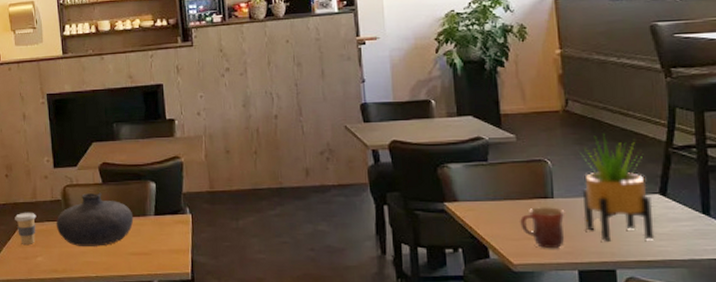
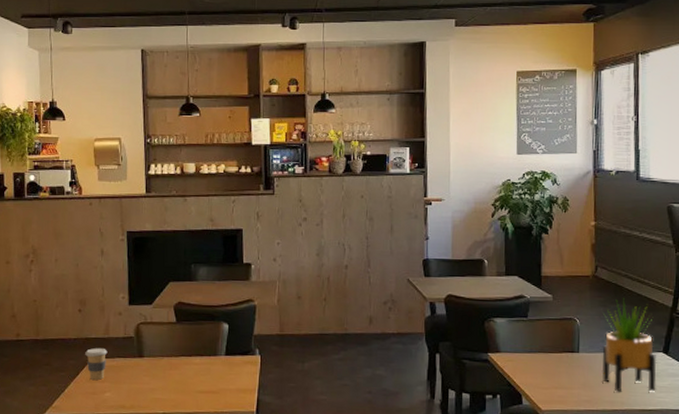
vase: present [56,192,134,246] -> none [126,331,205,384]
mug: present [520,207,565,249] -> none [550,360,586,398]

